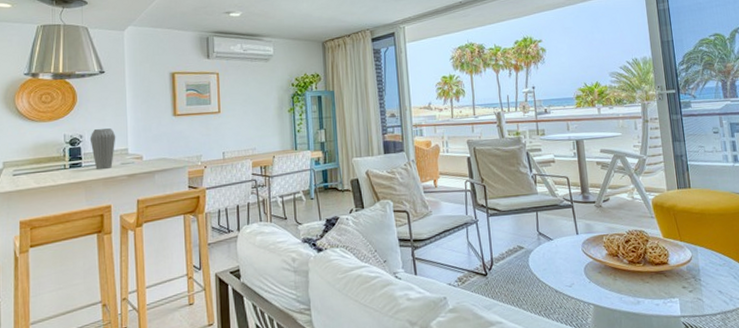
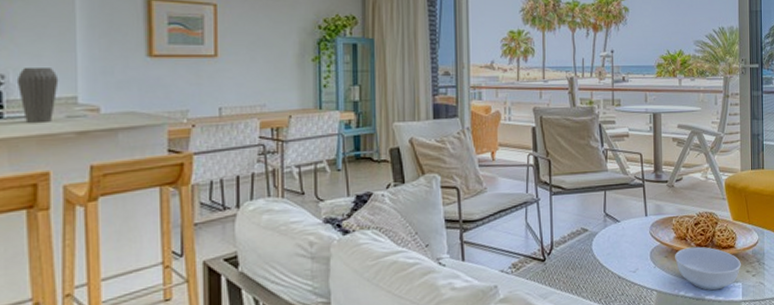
bowl: none [608,263,677,306] -> present [675,246,741,291]

